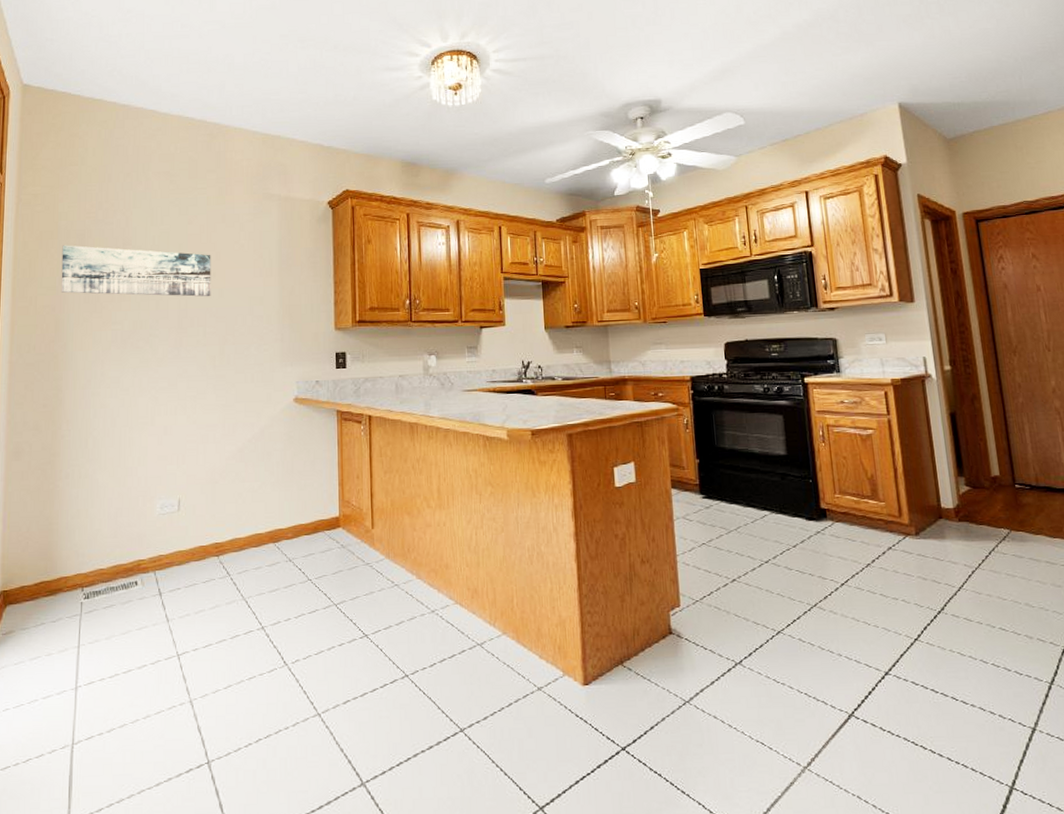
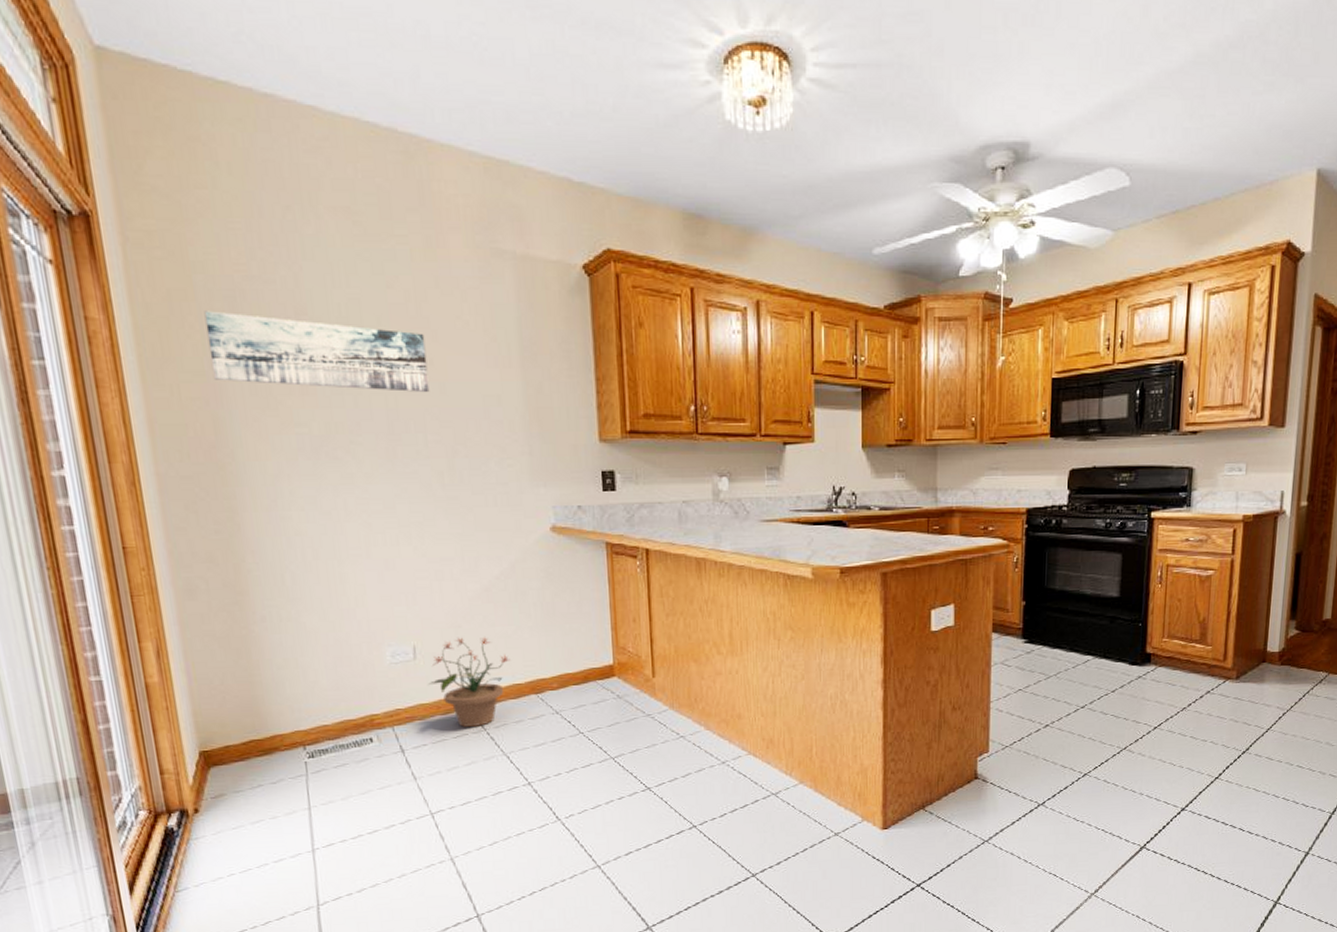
potted plant: none [187,491,255,573] -> present [428,636,511,727]

